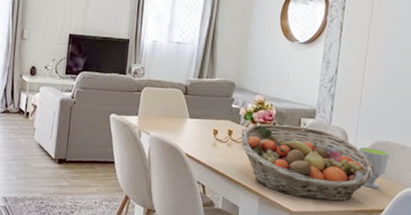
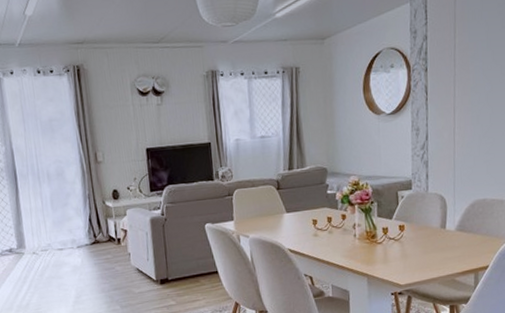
fruit basket: present [240,124,376,202] -> none [340,199,477,271]
cup: present [359,147,389,188] -> none [458,208,488,247]

